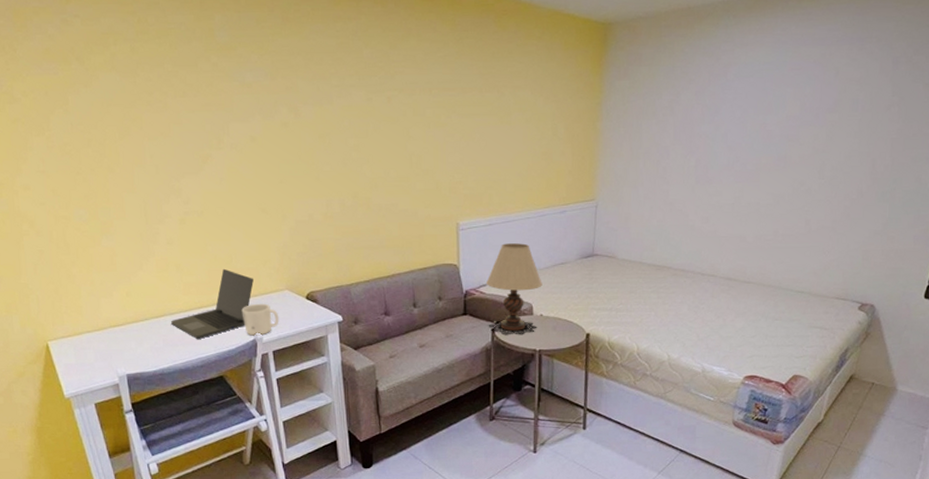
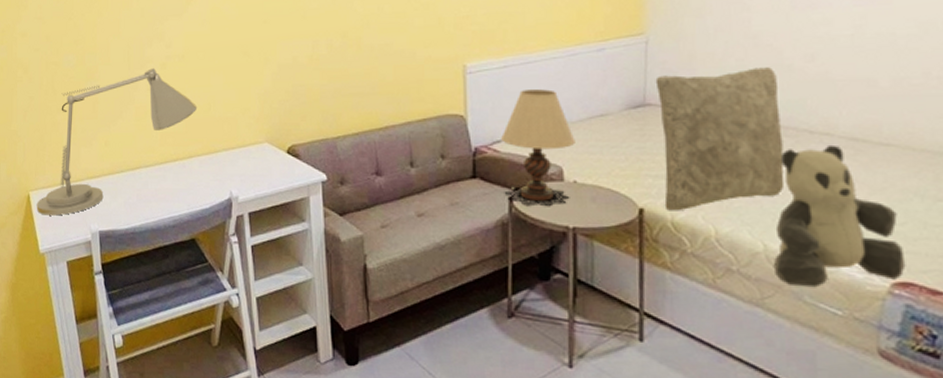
desk lamp: none [57,223,219,363] -> present [36,68,198,216]
laptop: present [170,268,254,339] -> none [145,117,231,195]
mug: present [241,303,279,336] -> none [217,157,257,194]
pillow: none [601,227,685,334] -> present [655,67,785,211]
teddy bear: none [673,283,753,383] -> present [773,144,906,288]

